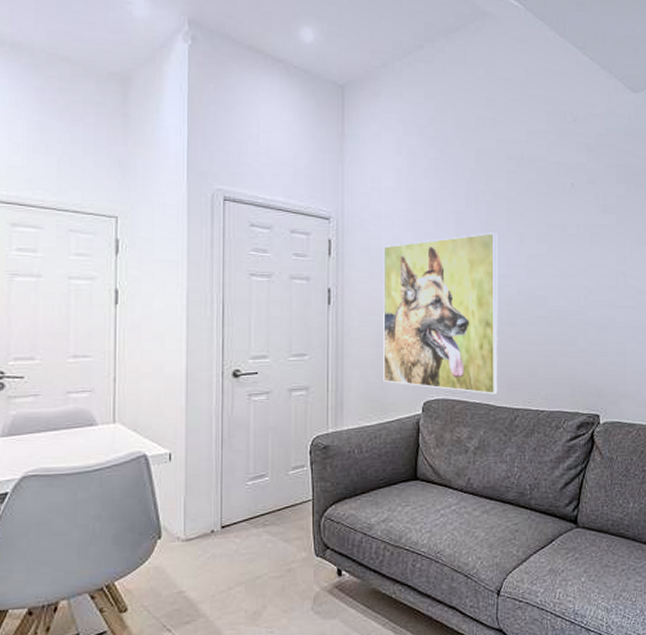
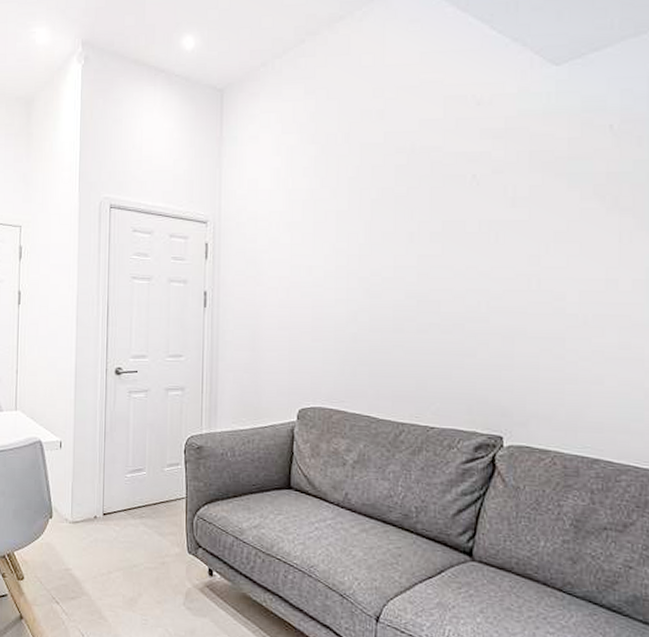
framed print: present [383,232,498,395] -> none [257,232,384,406]

